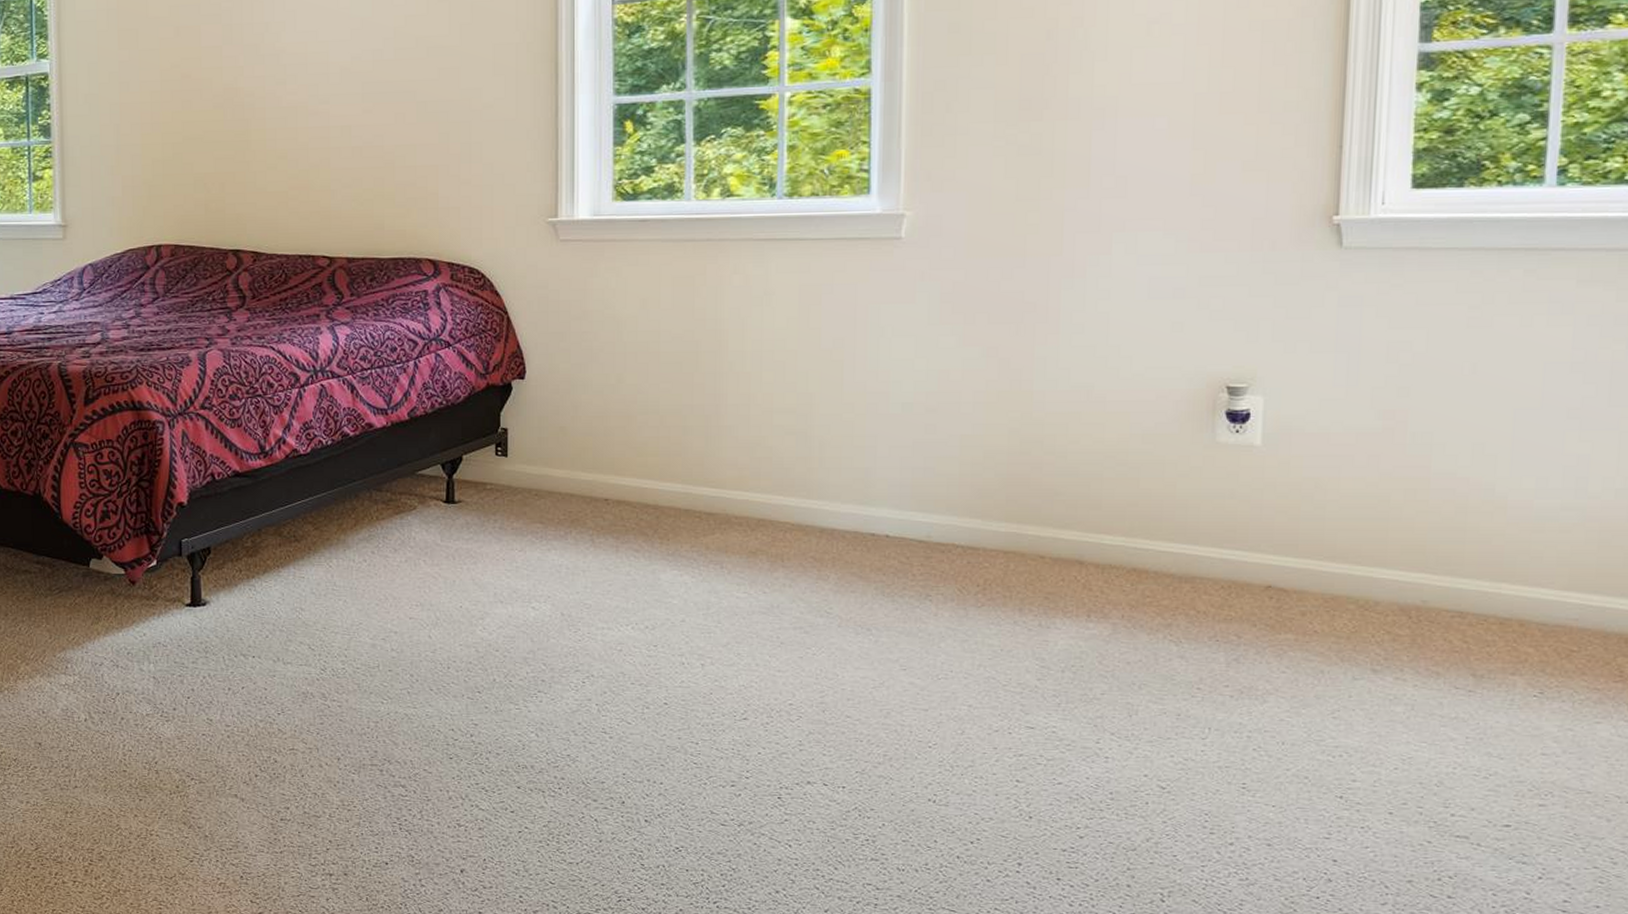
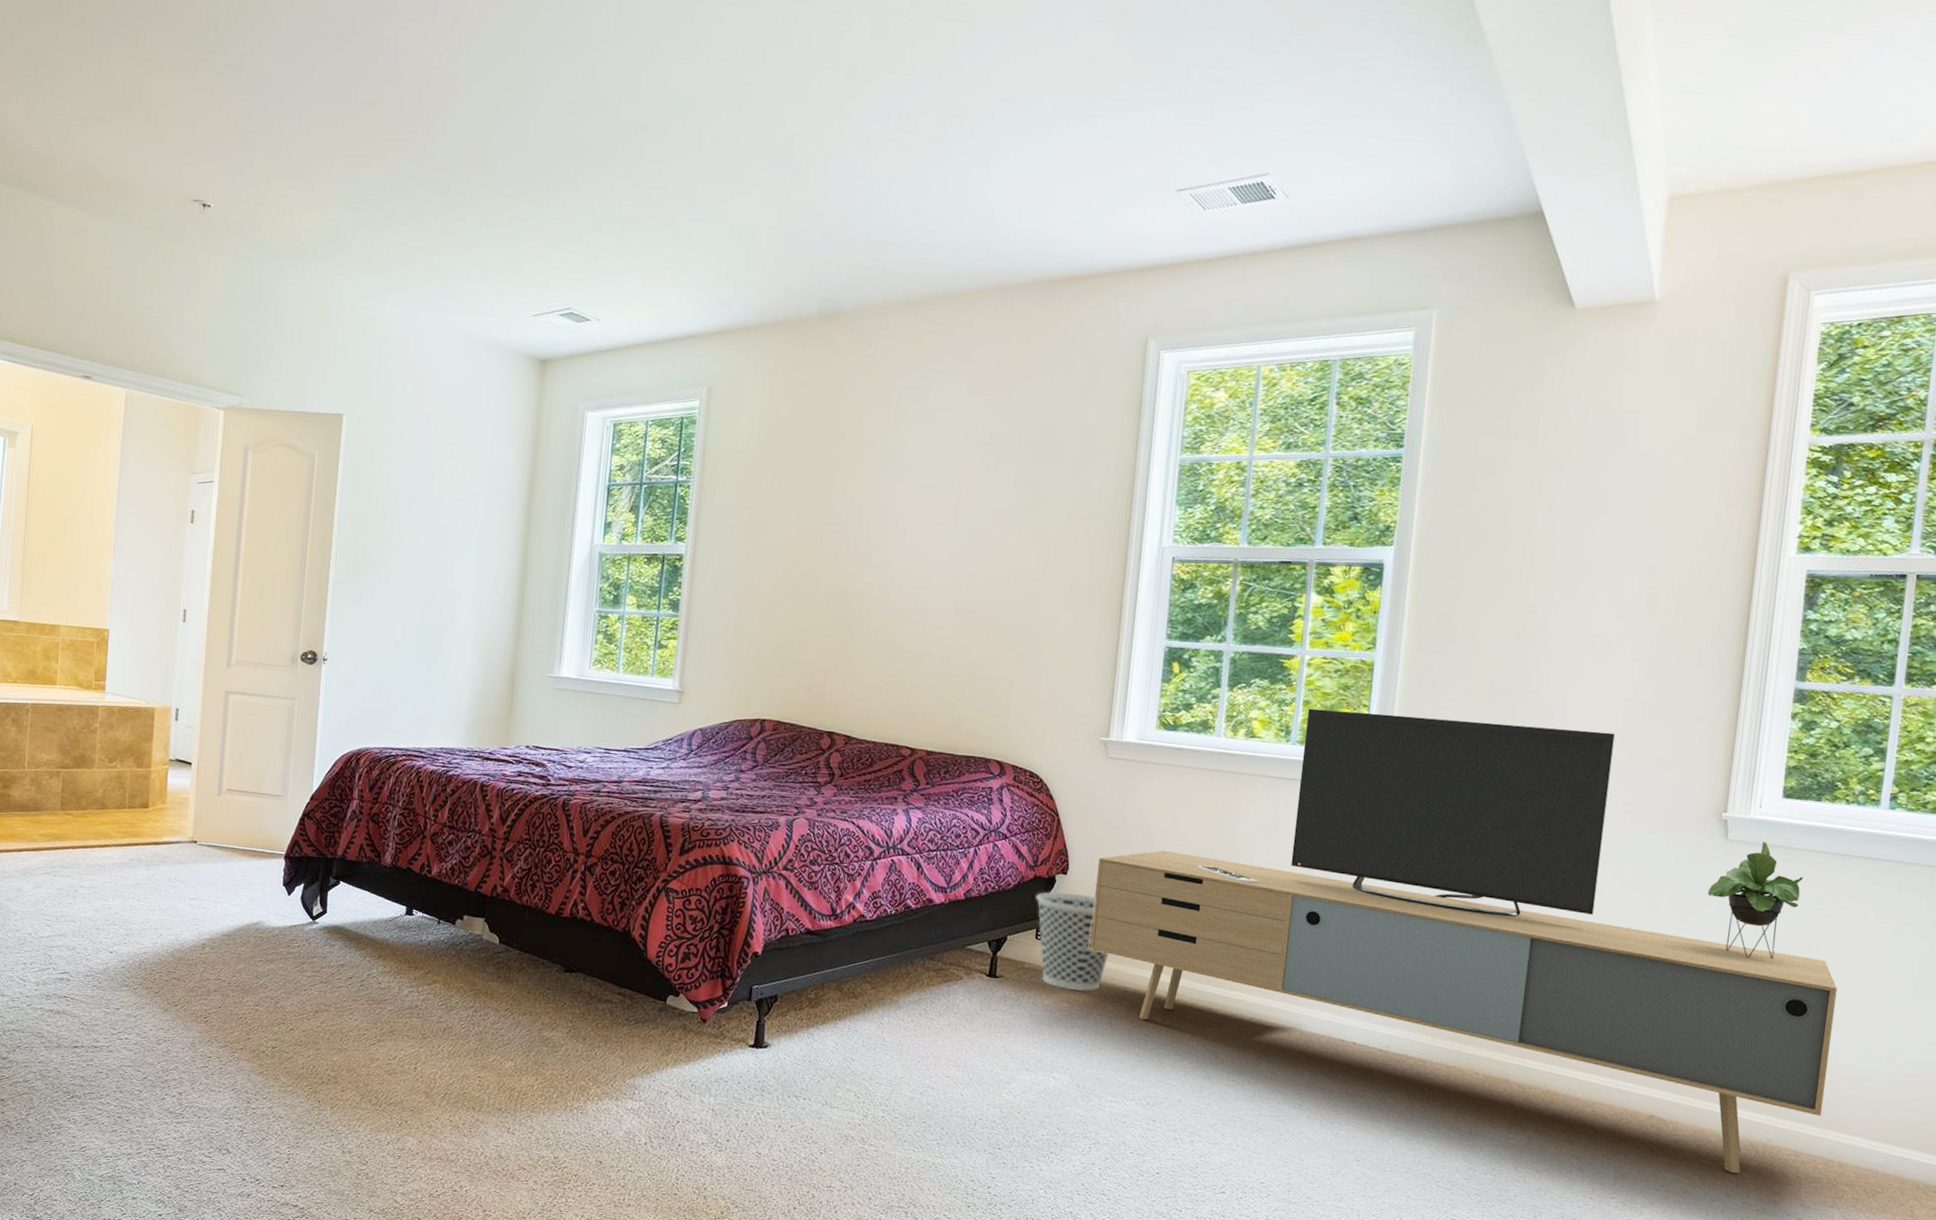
wastebasket: none [491,399,583,509] -> present [1036,891,1109,992]
media console: none [559,136,1502,644] -> present [1089,708,1838,1173]

